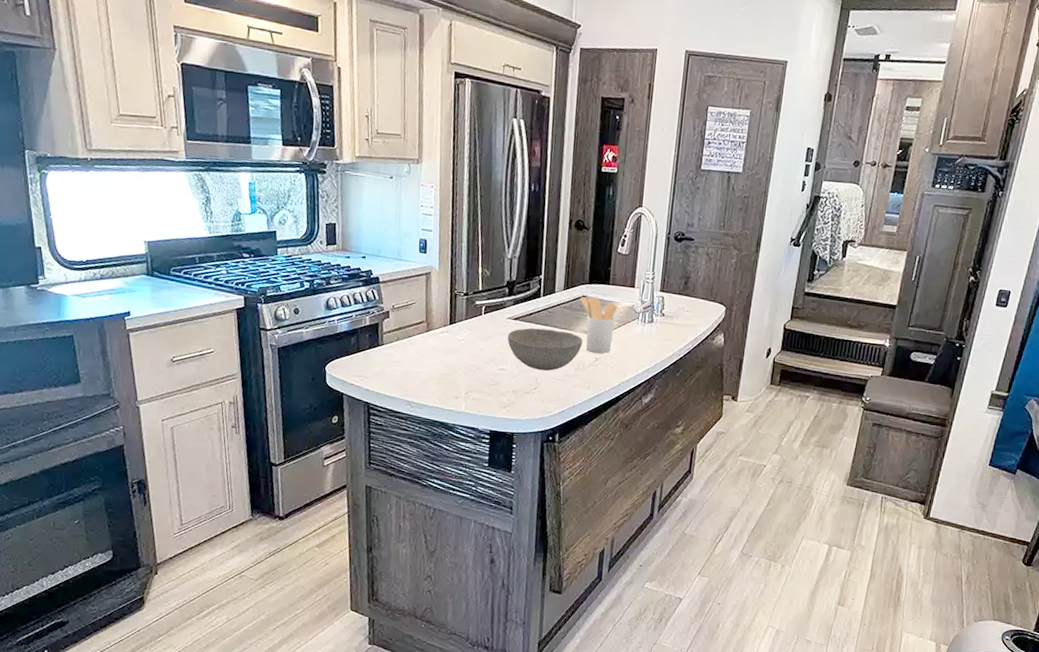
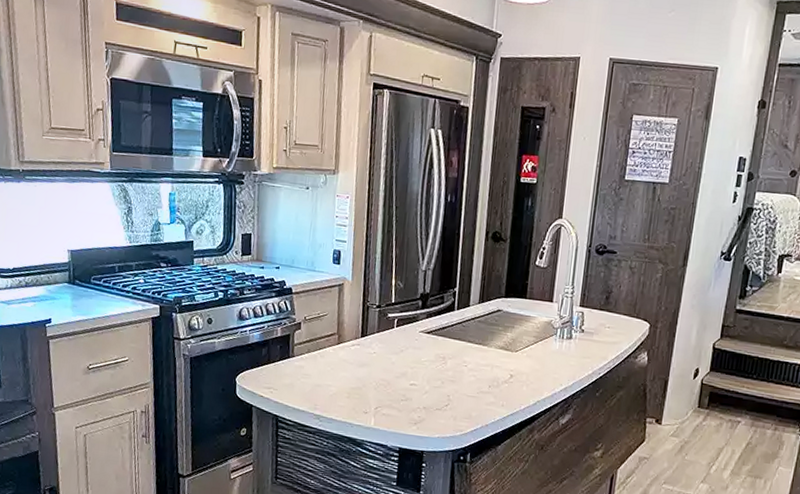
bowl: present [507,327,583,371] -> none [419,342,498,387]
utensil holder: present [580,296,618,354] -> none [495,310,535,371]

